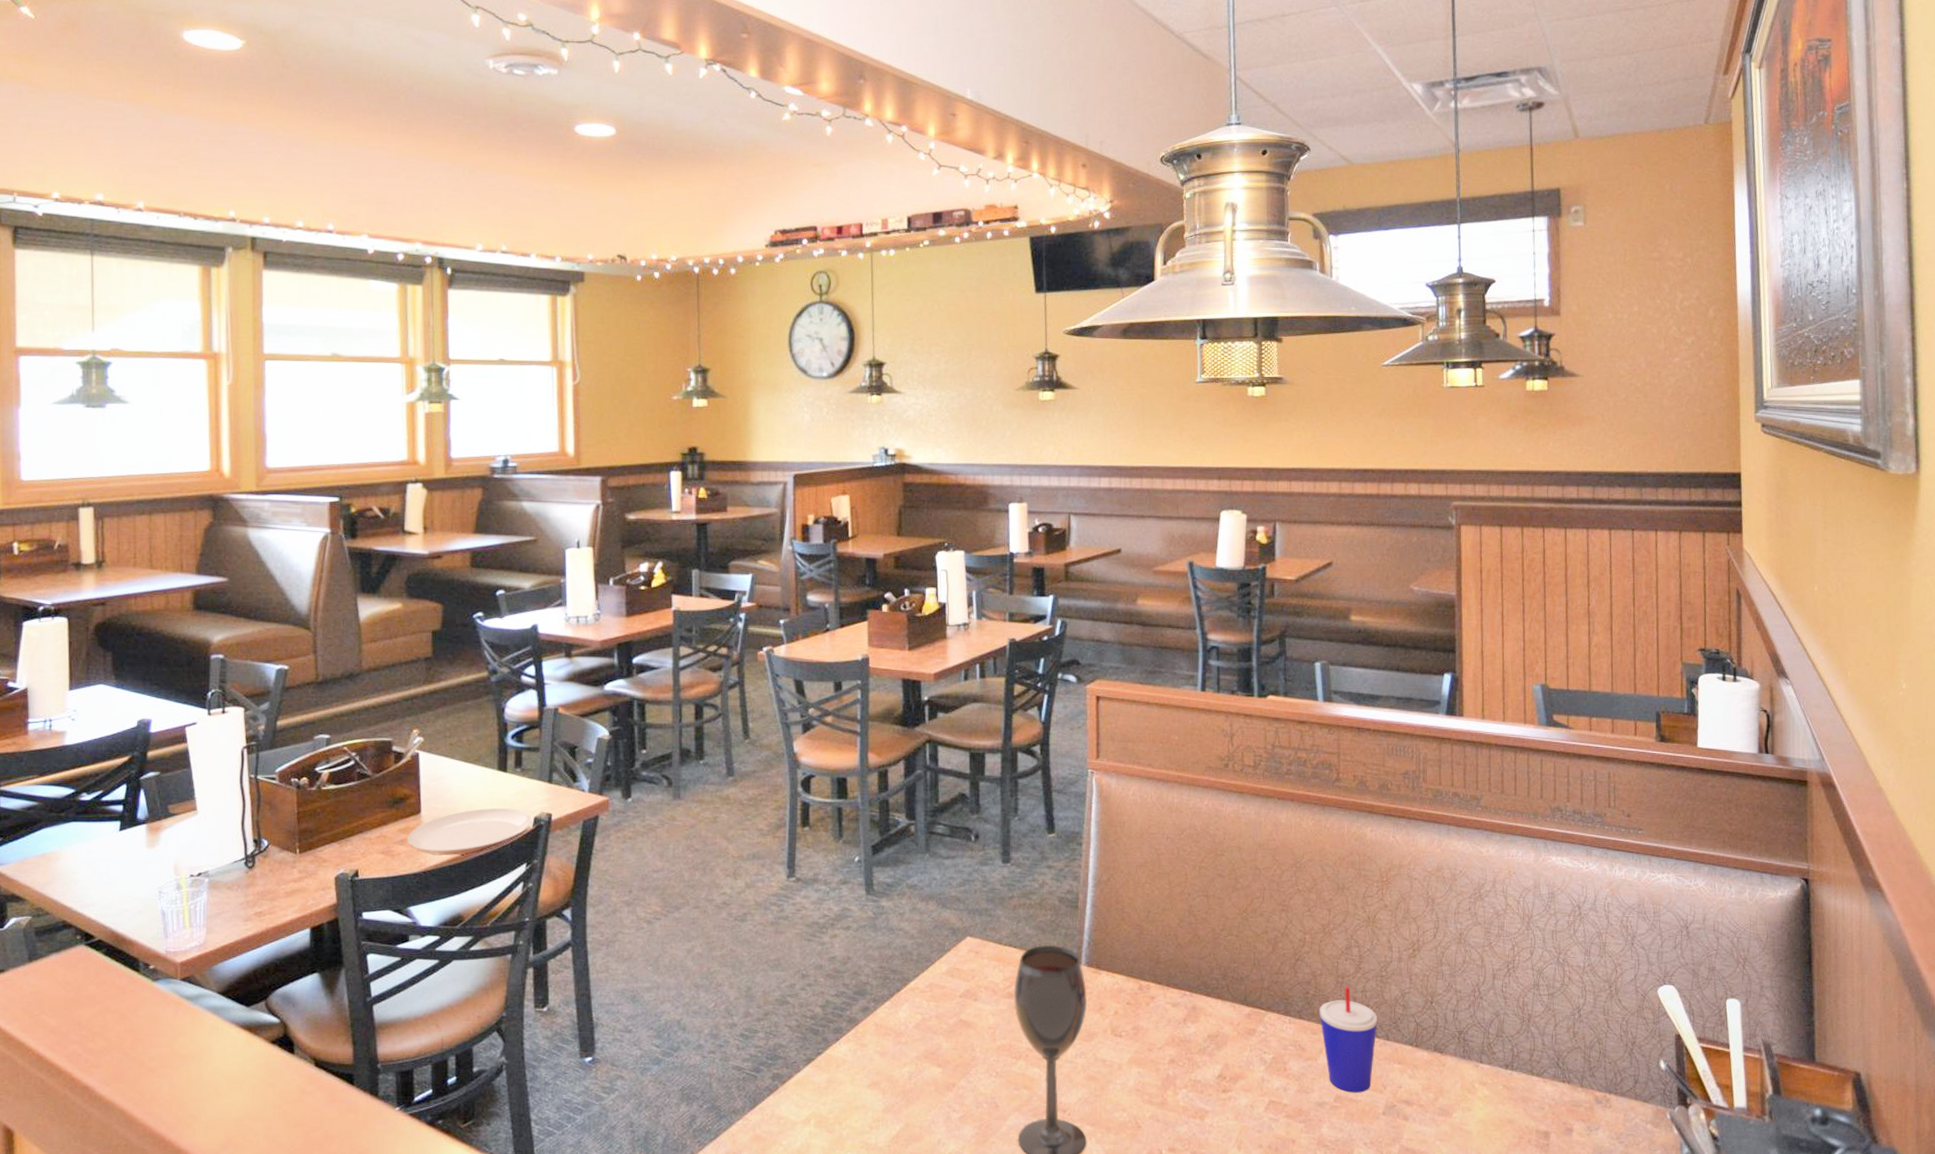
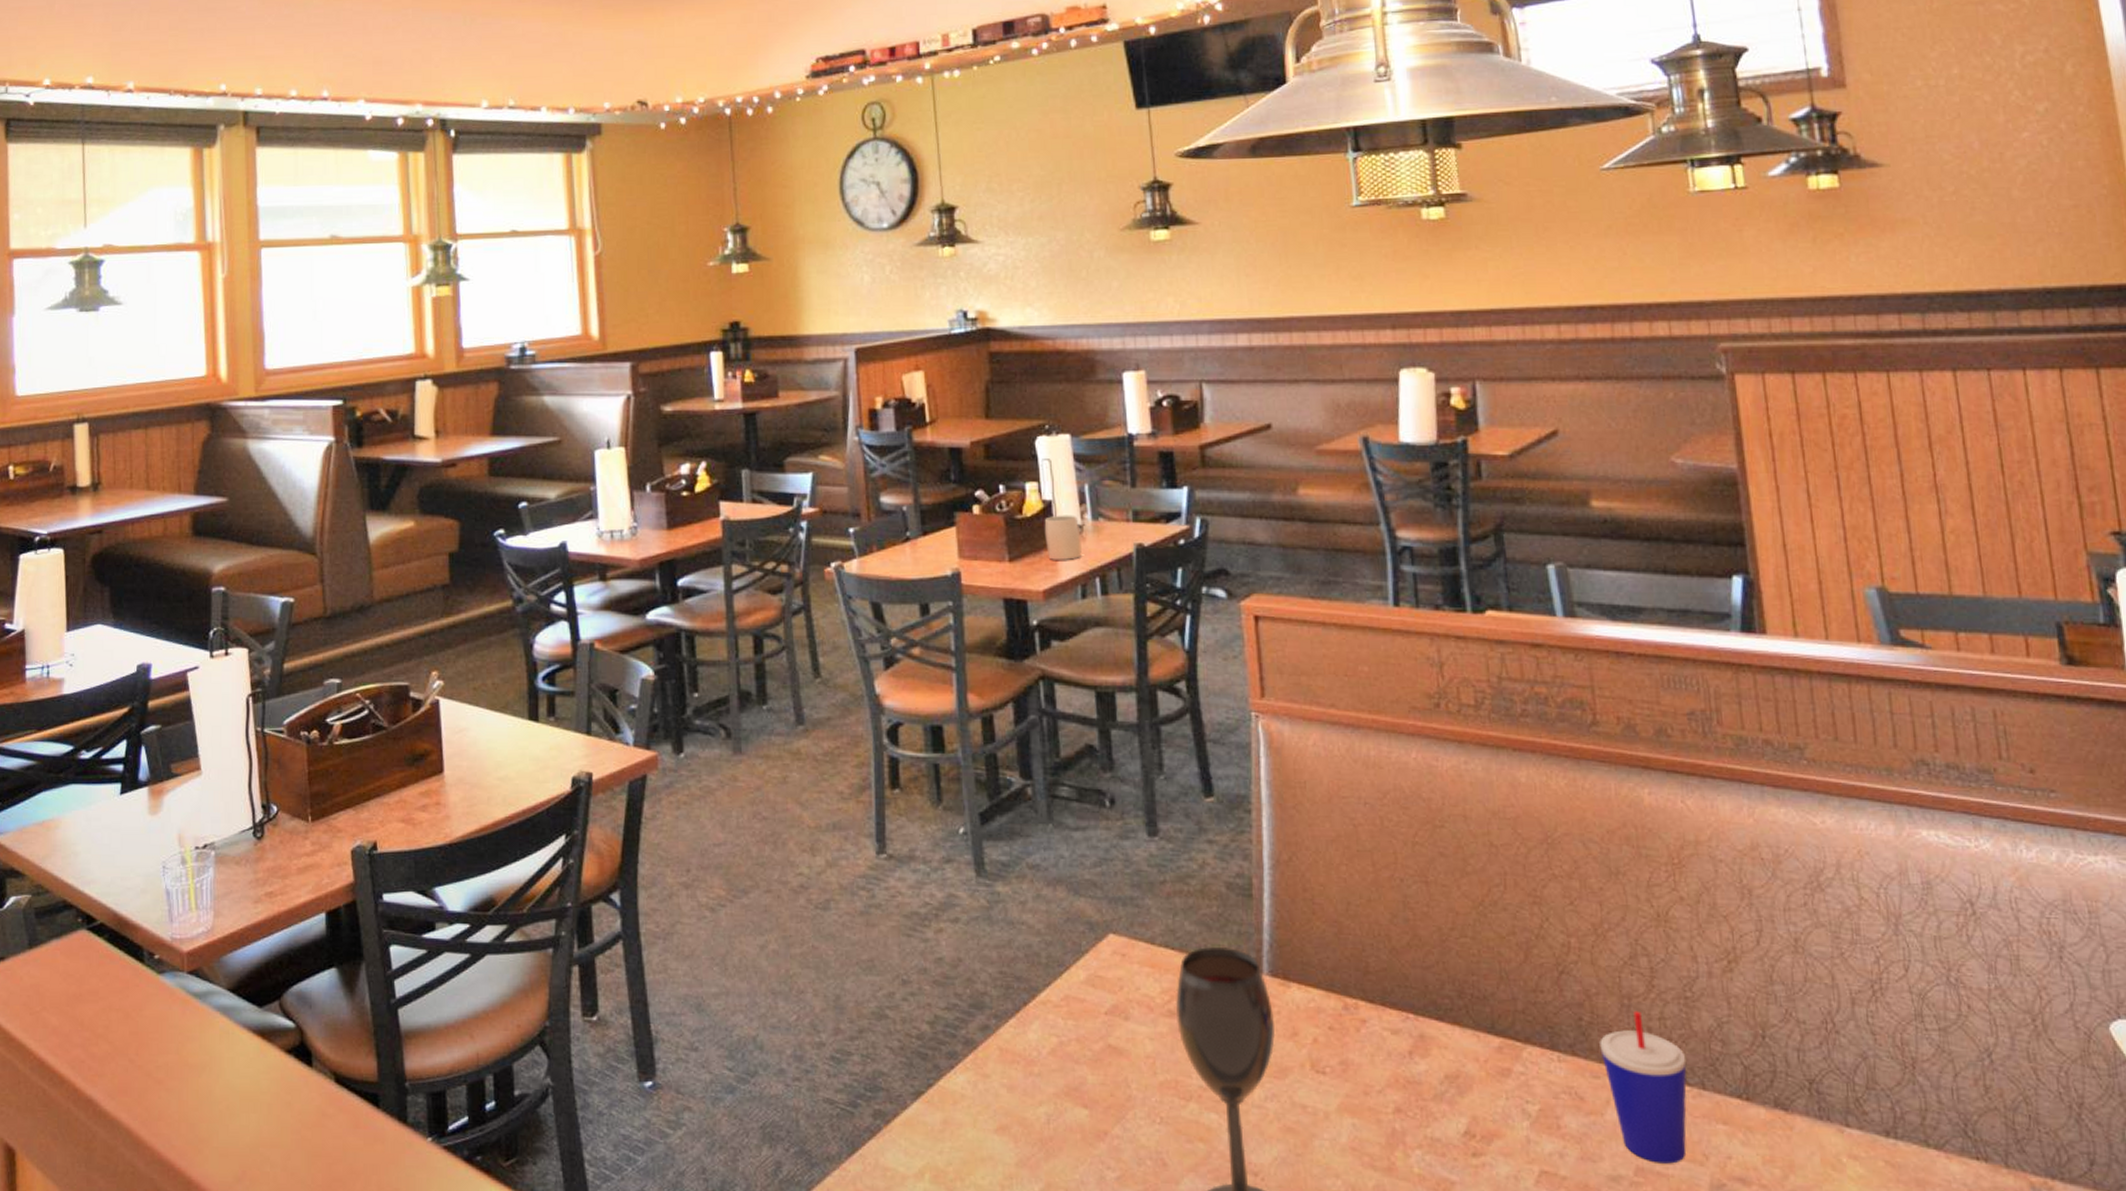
plate: present [408,808,532,856] -> none [430,766,570,825]
mug: none [938,614,967,650] -> present [1044,515,1082,560]

